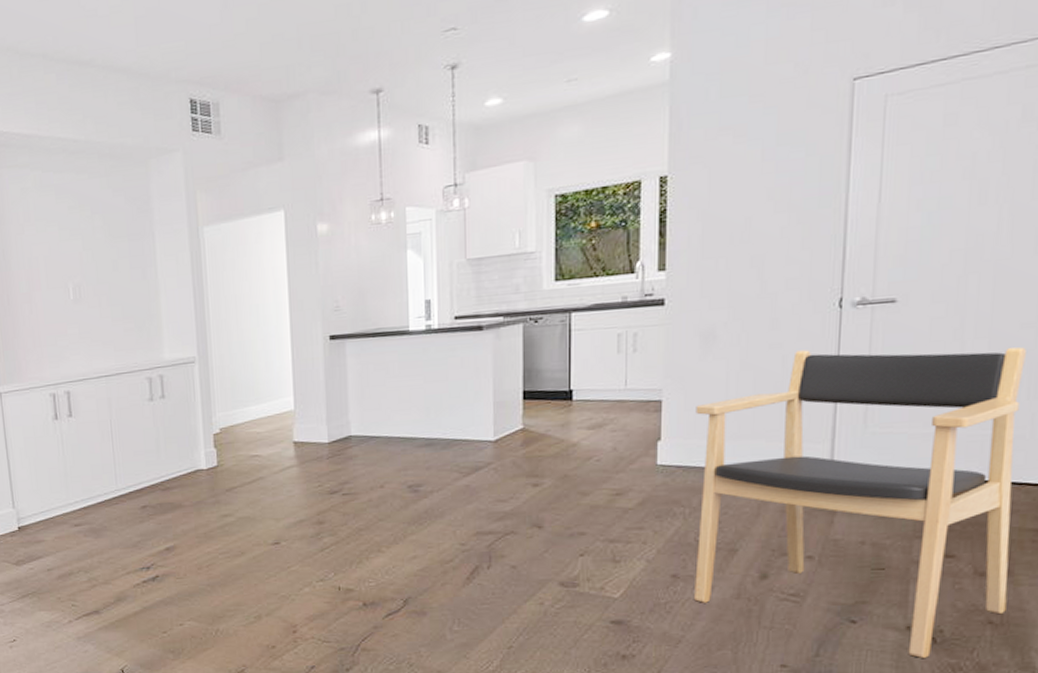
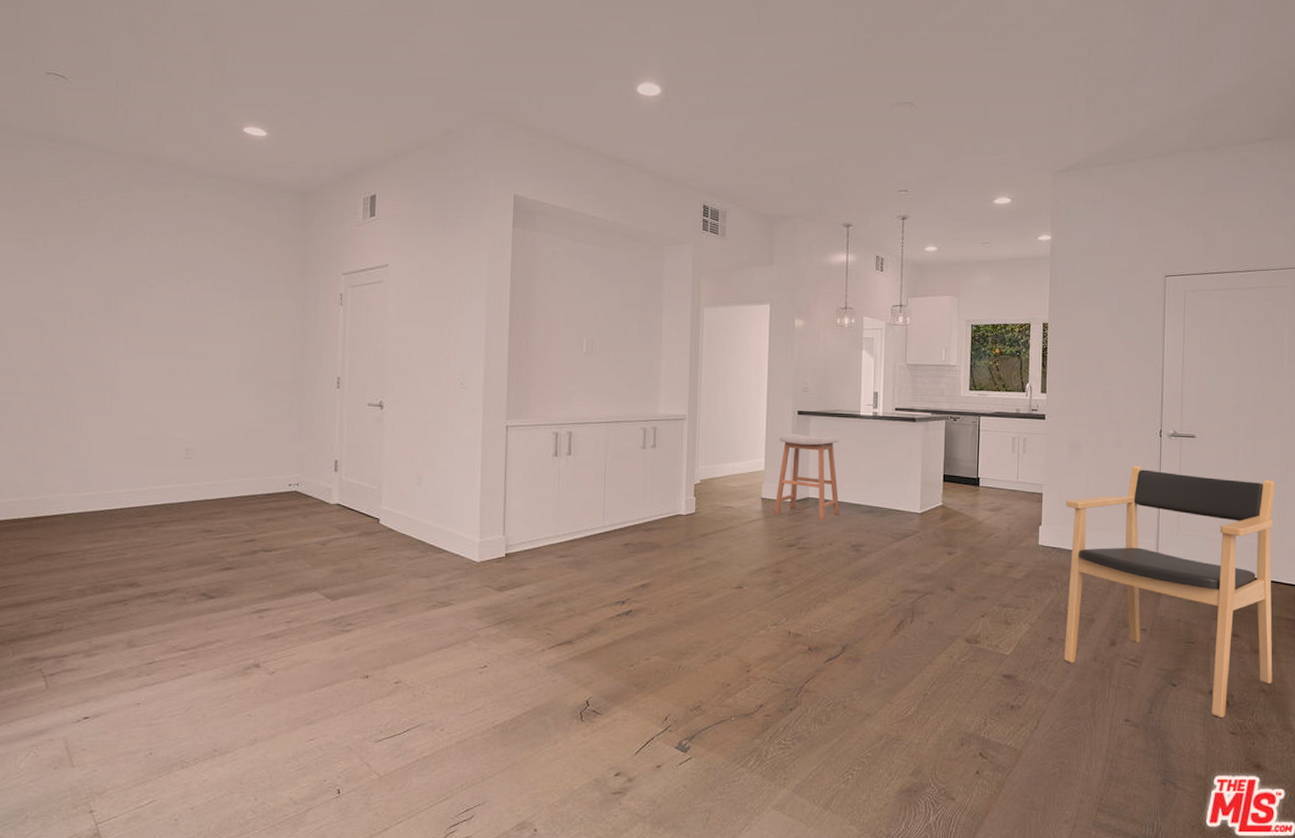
stool: none [308,360,390,462] -> present [774,434,840,522]

